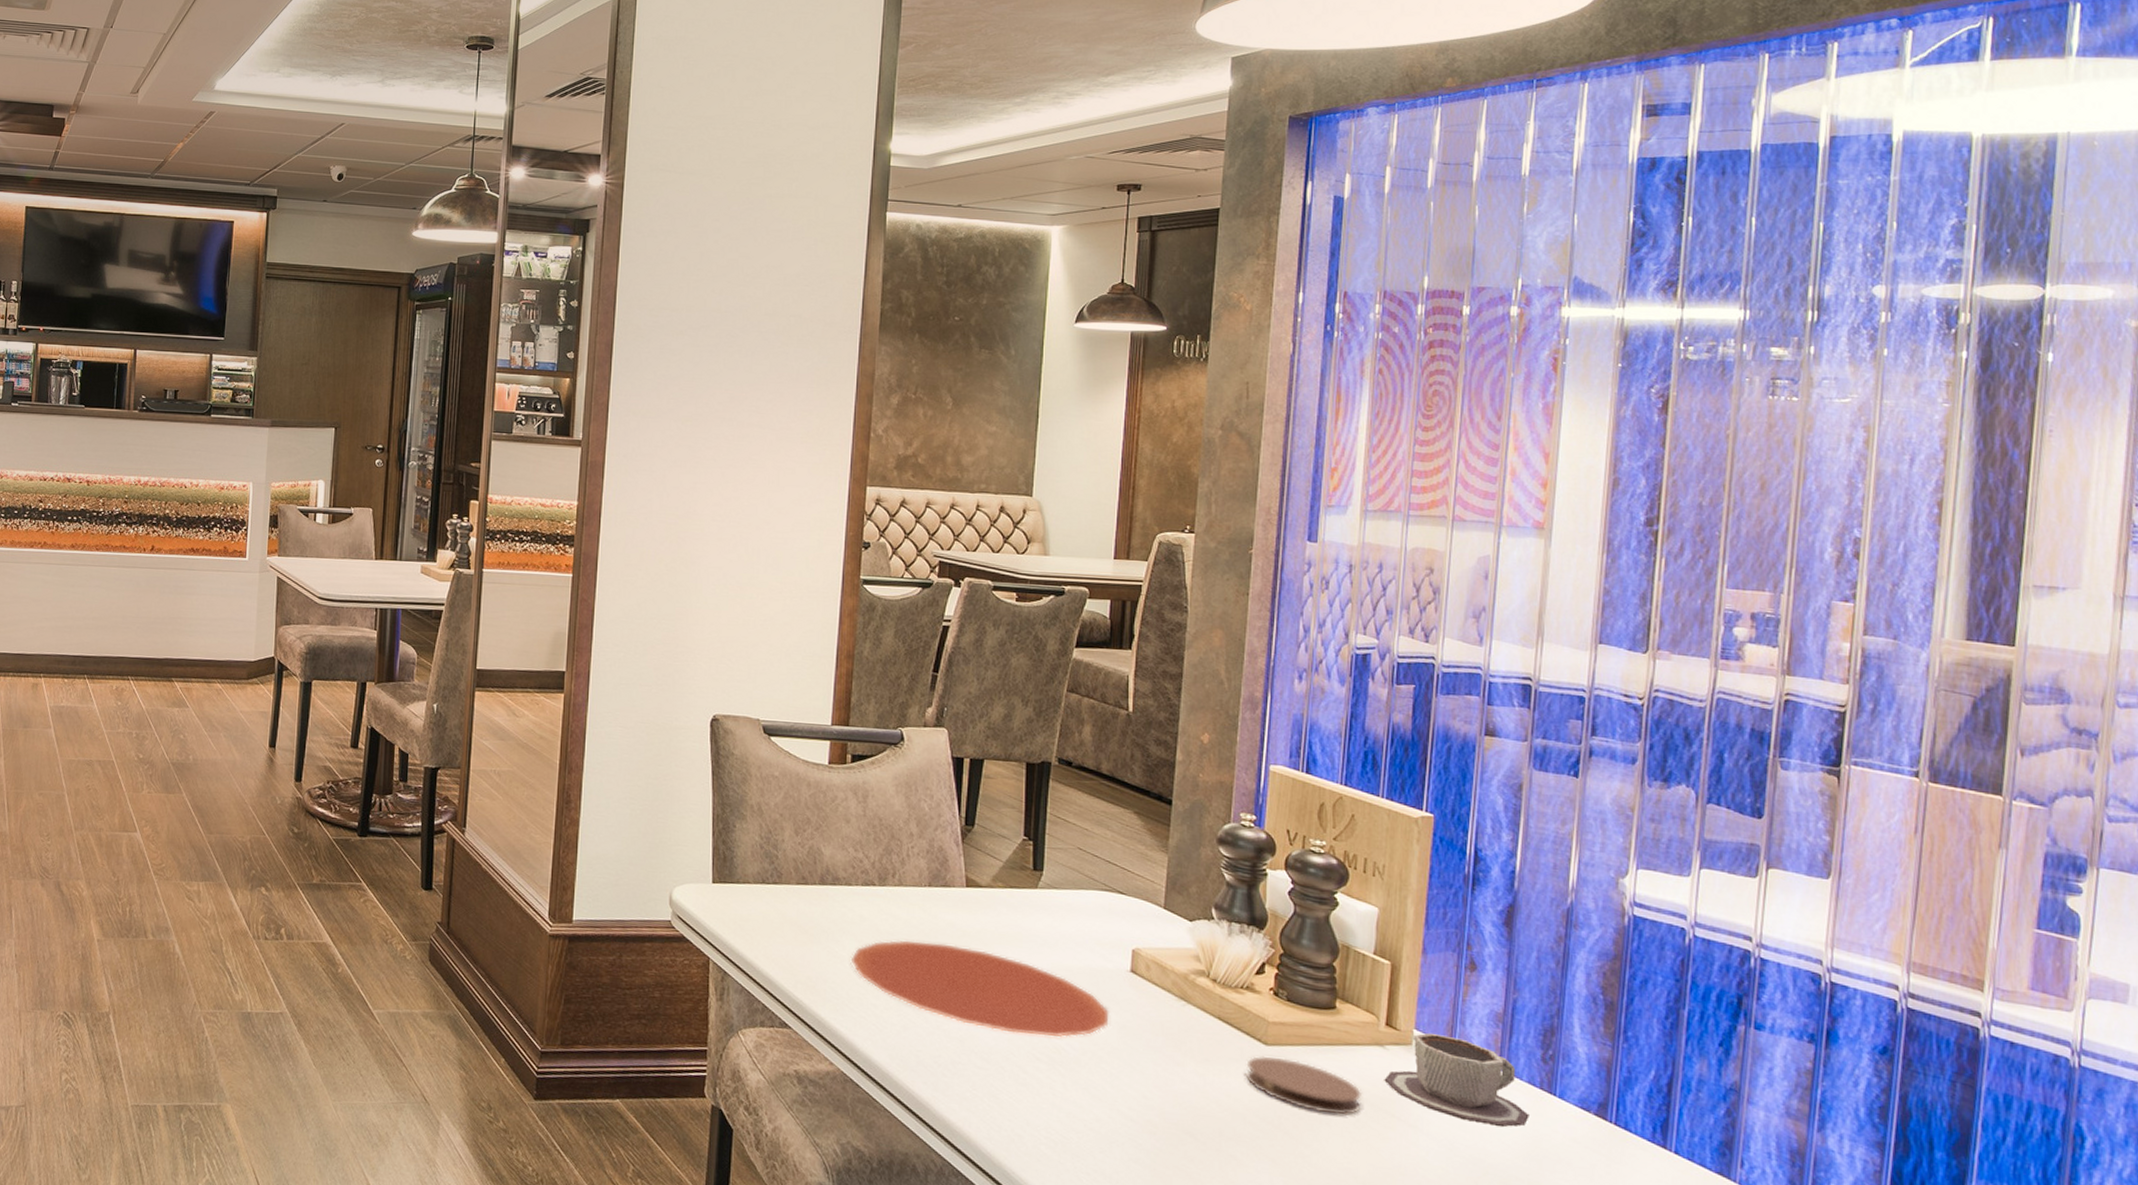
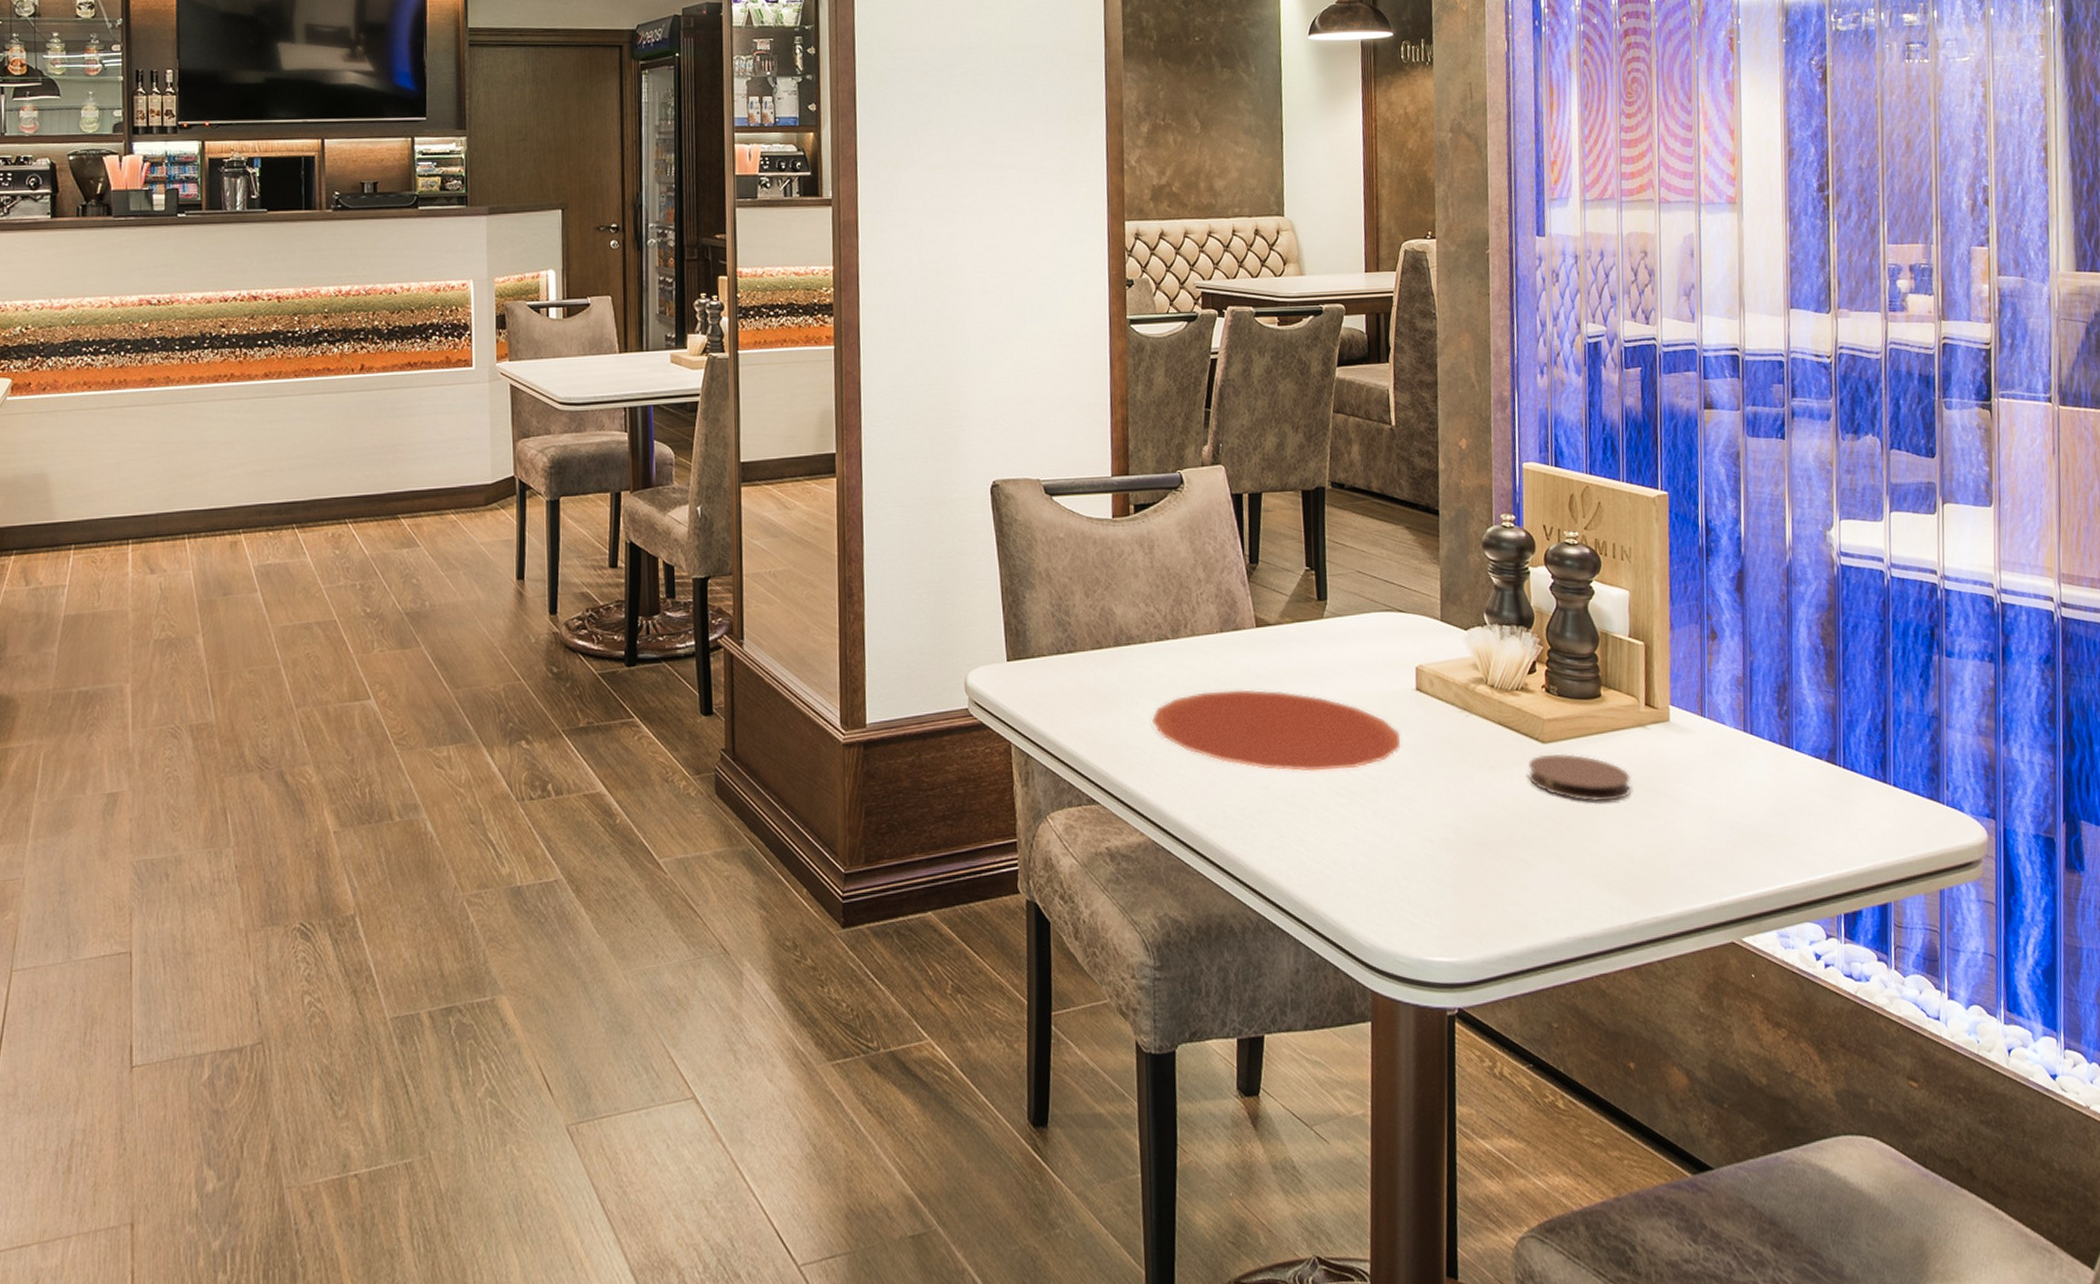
cup: present [1384,1032,1529,1128] -> none [1648,706,1773,788]

